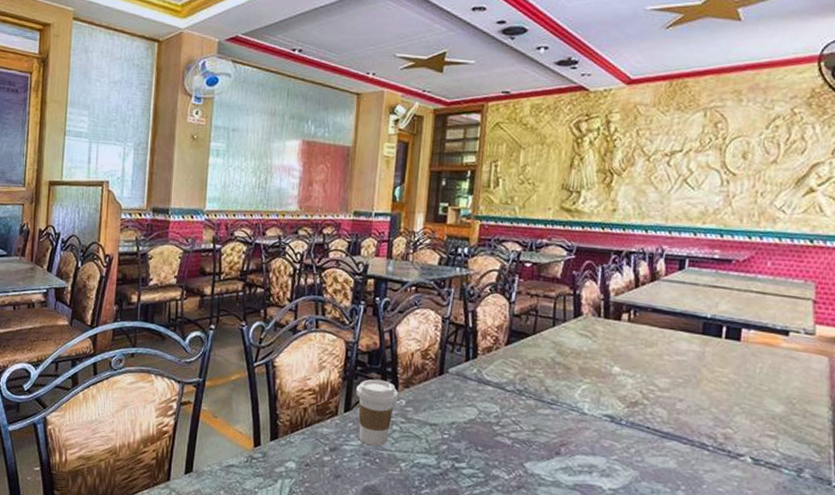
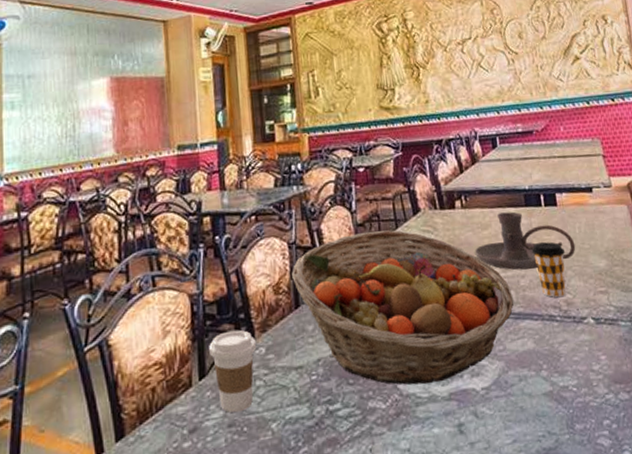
fruit basket: none [441,322,665,472] -> present [292,230,515,385]
candle holder: none [632,334,751,397] -> present [475,211,576,271]
coffee cup: none [697,372,738,430] -> present [531,242,566,298]

